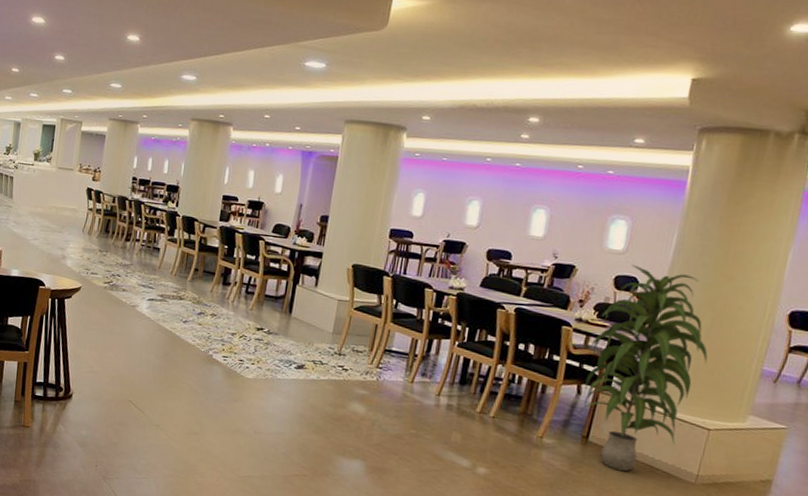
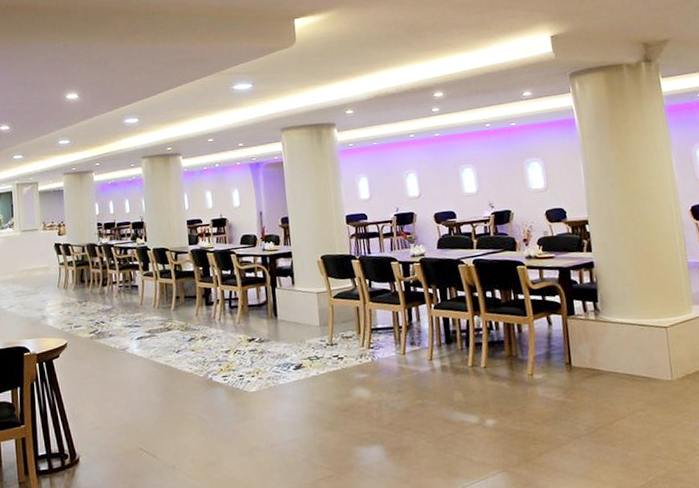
indoor plant: present [577,264,708,472] -> none [545,195,643,388]

